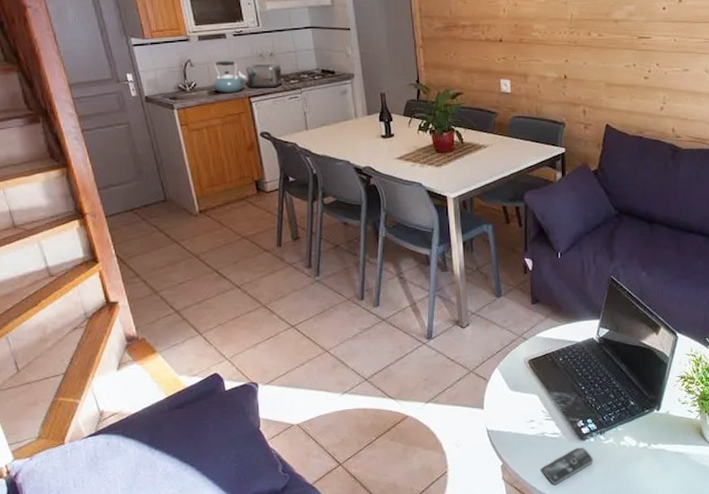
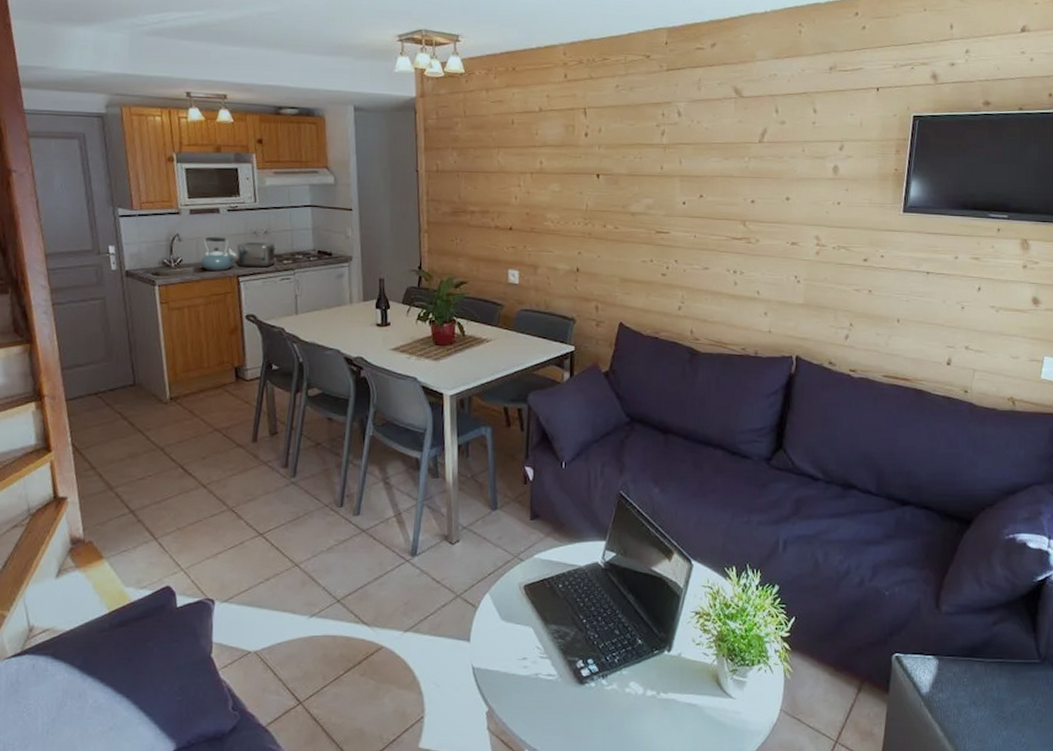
mobile phone: present [544,447,593,486] -> none [536,693,593,740]

